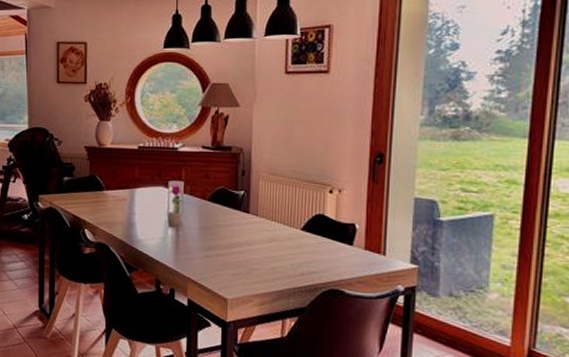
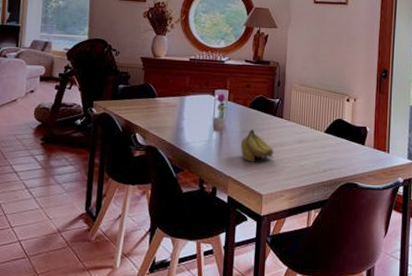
fruit: none [199,225,240,263] -> present [240,129,274,162]

